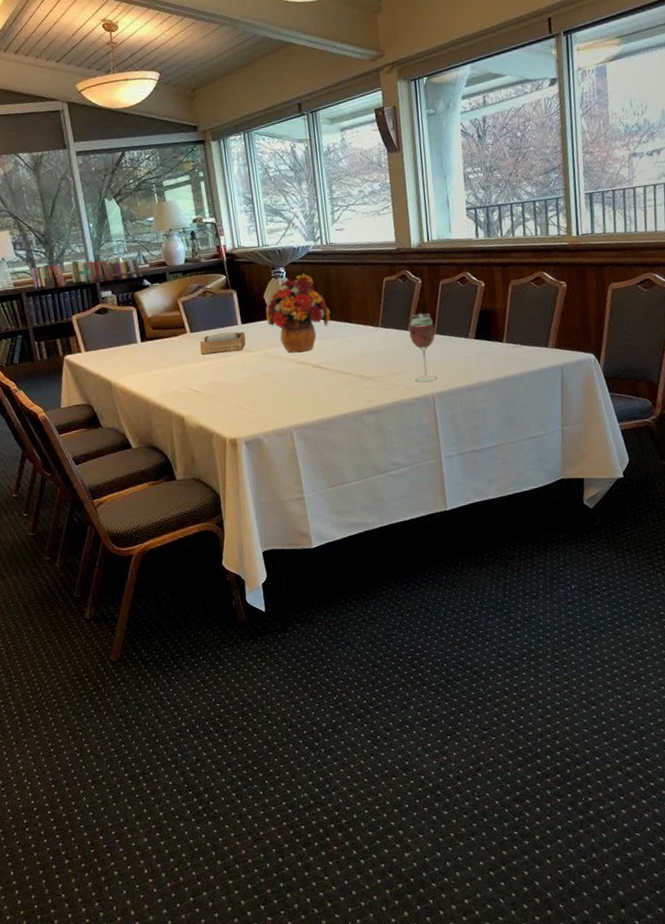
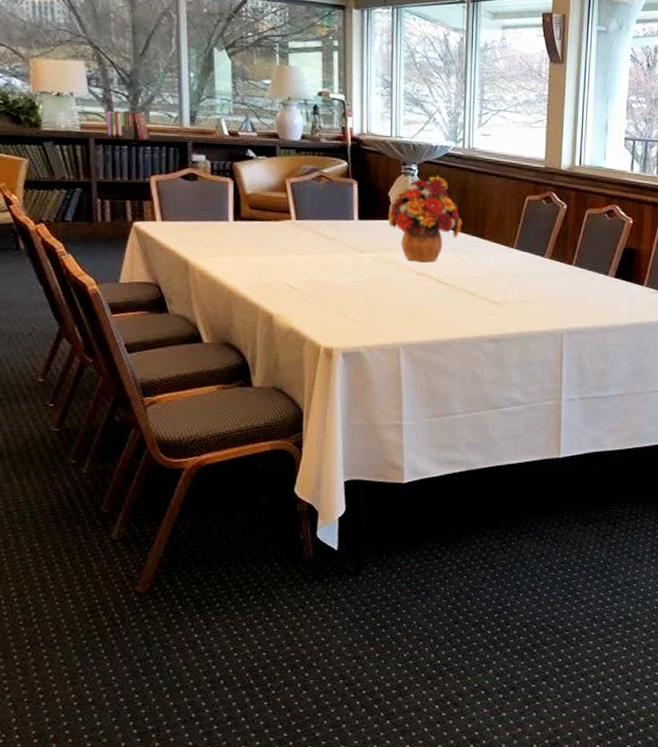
books: present [70,258,114,286] -> none [158,112,211,144]
books: present [107,259,143,281] -> none [205,122,247,147]
napkin holder: present [199,331,246,355] -> none [304,225,361,250]
wineglass: present [409,312,438,383] -> none [546,240,575,316]

